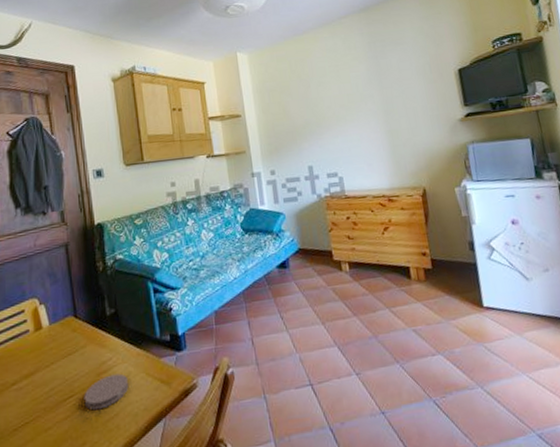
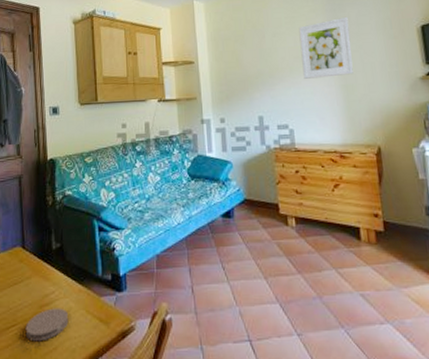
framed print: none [343,64,397,127] -> present [298,17,354,79]

